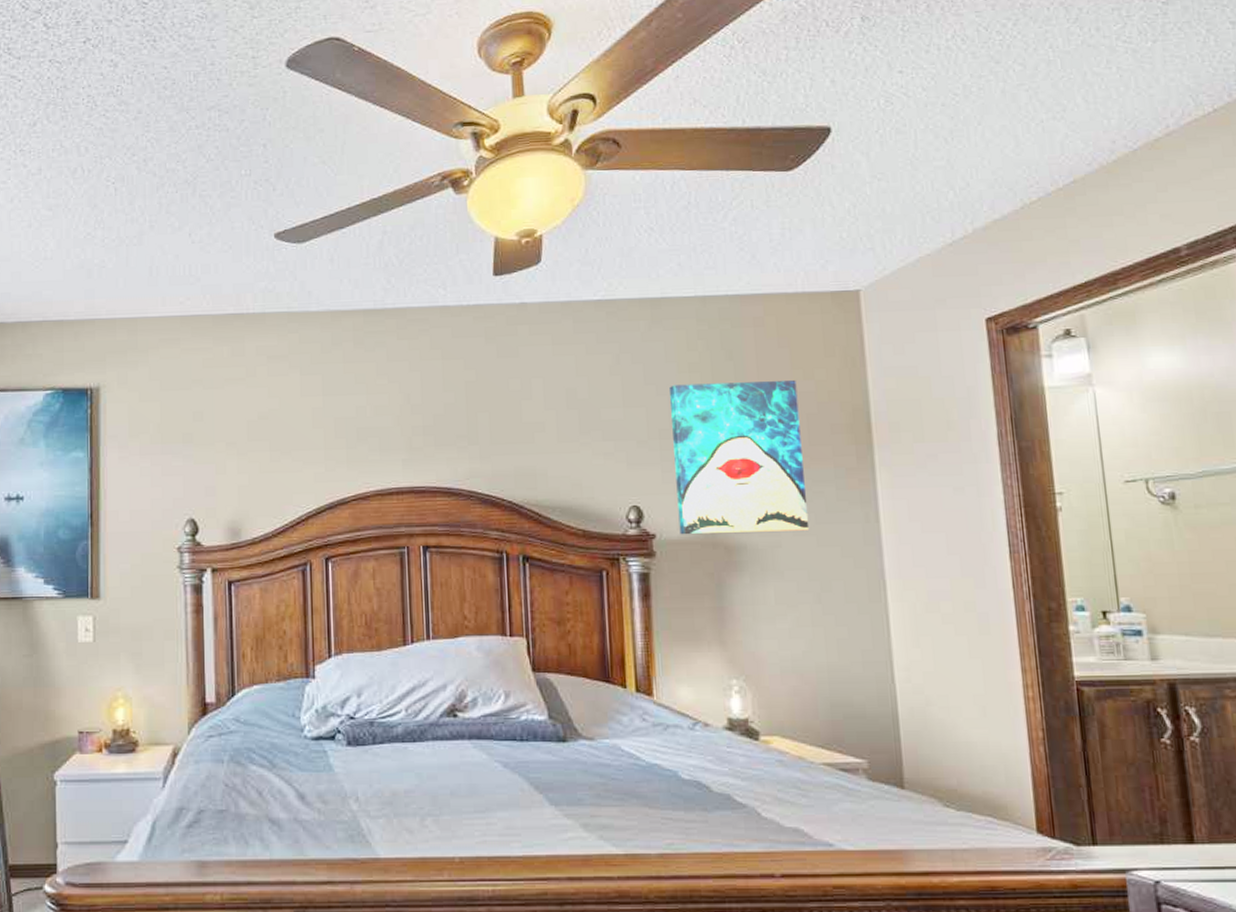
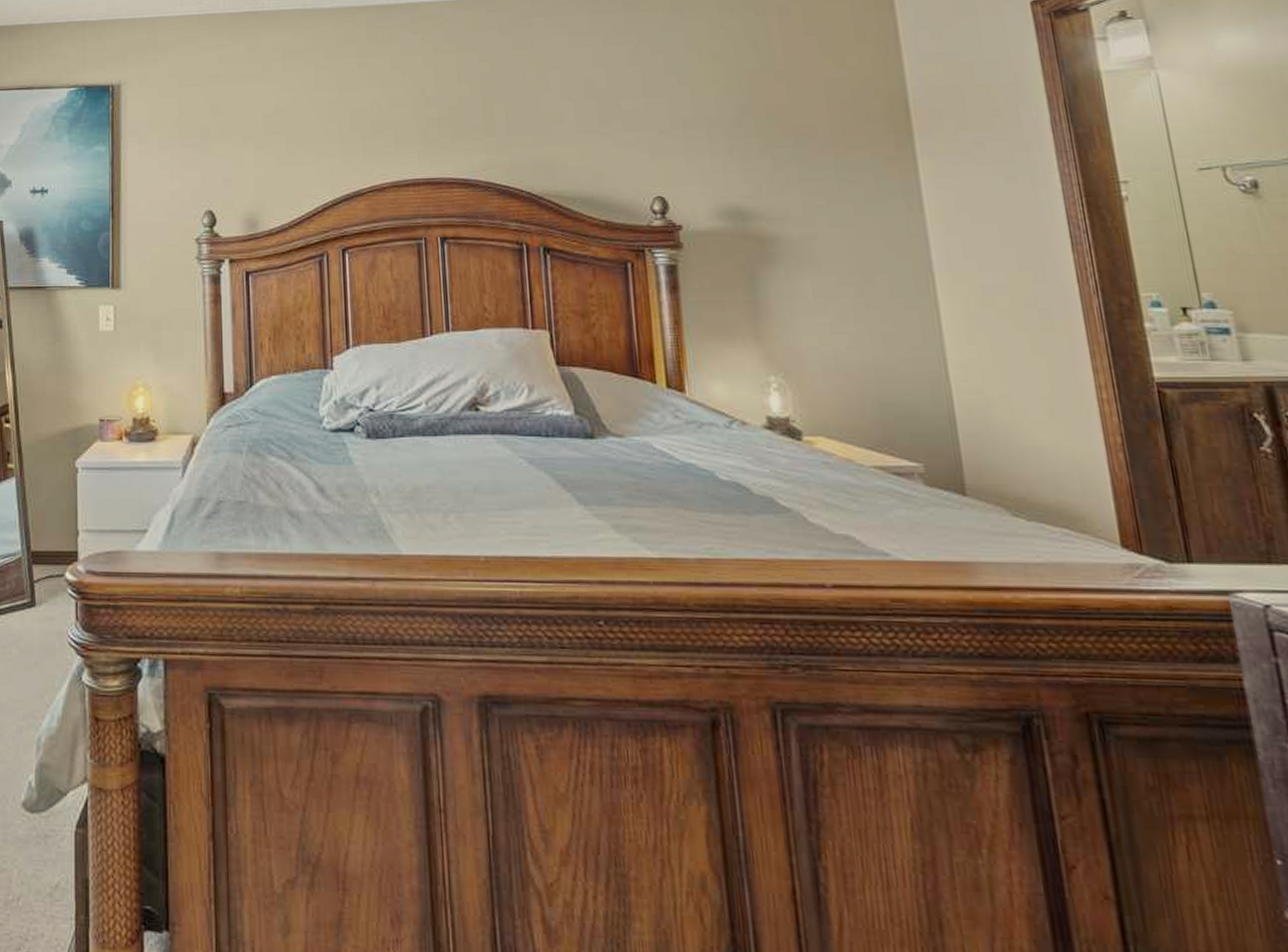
wall art: present [668,381,810,535] -> none [690,68,848,226]

